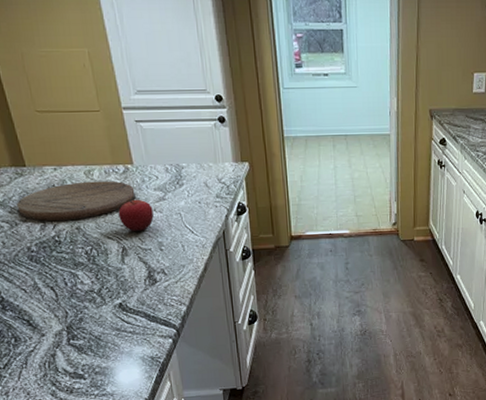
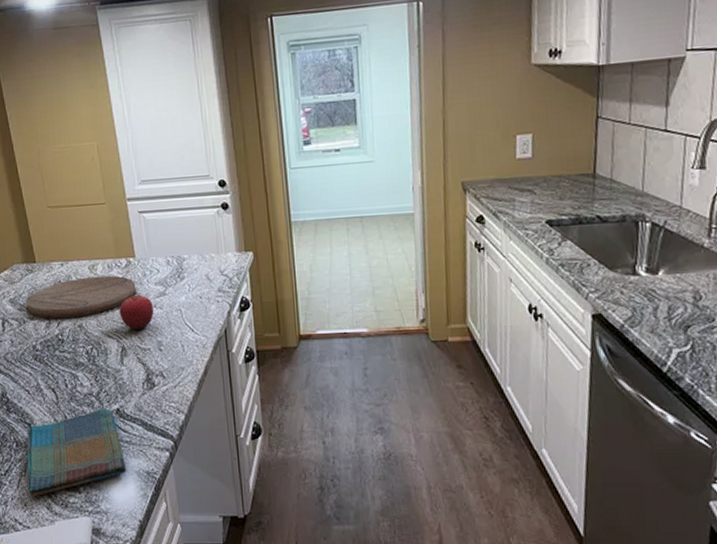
dish towel: none [25,303,131,386] -> present [26,408,126,497]

